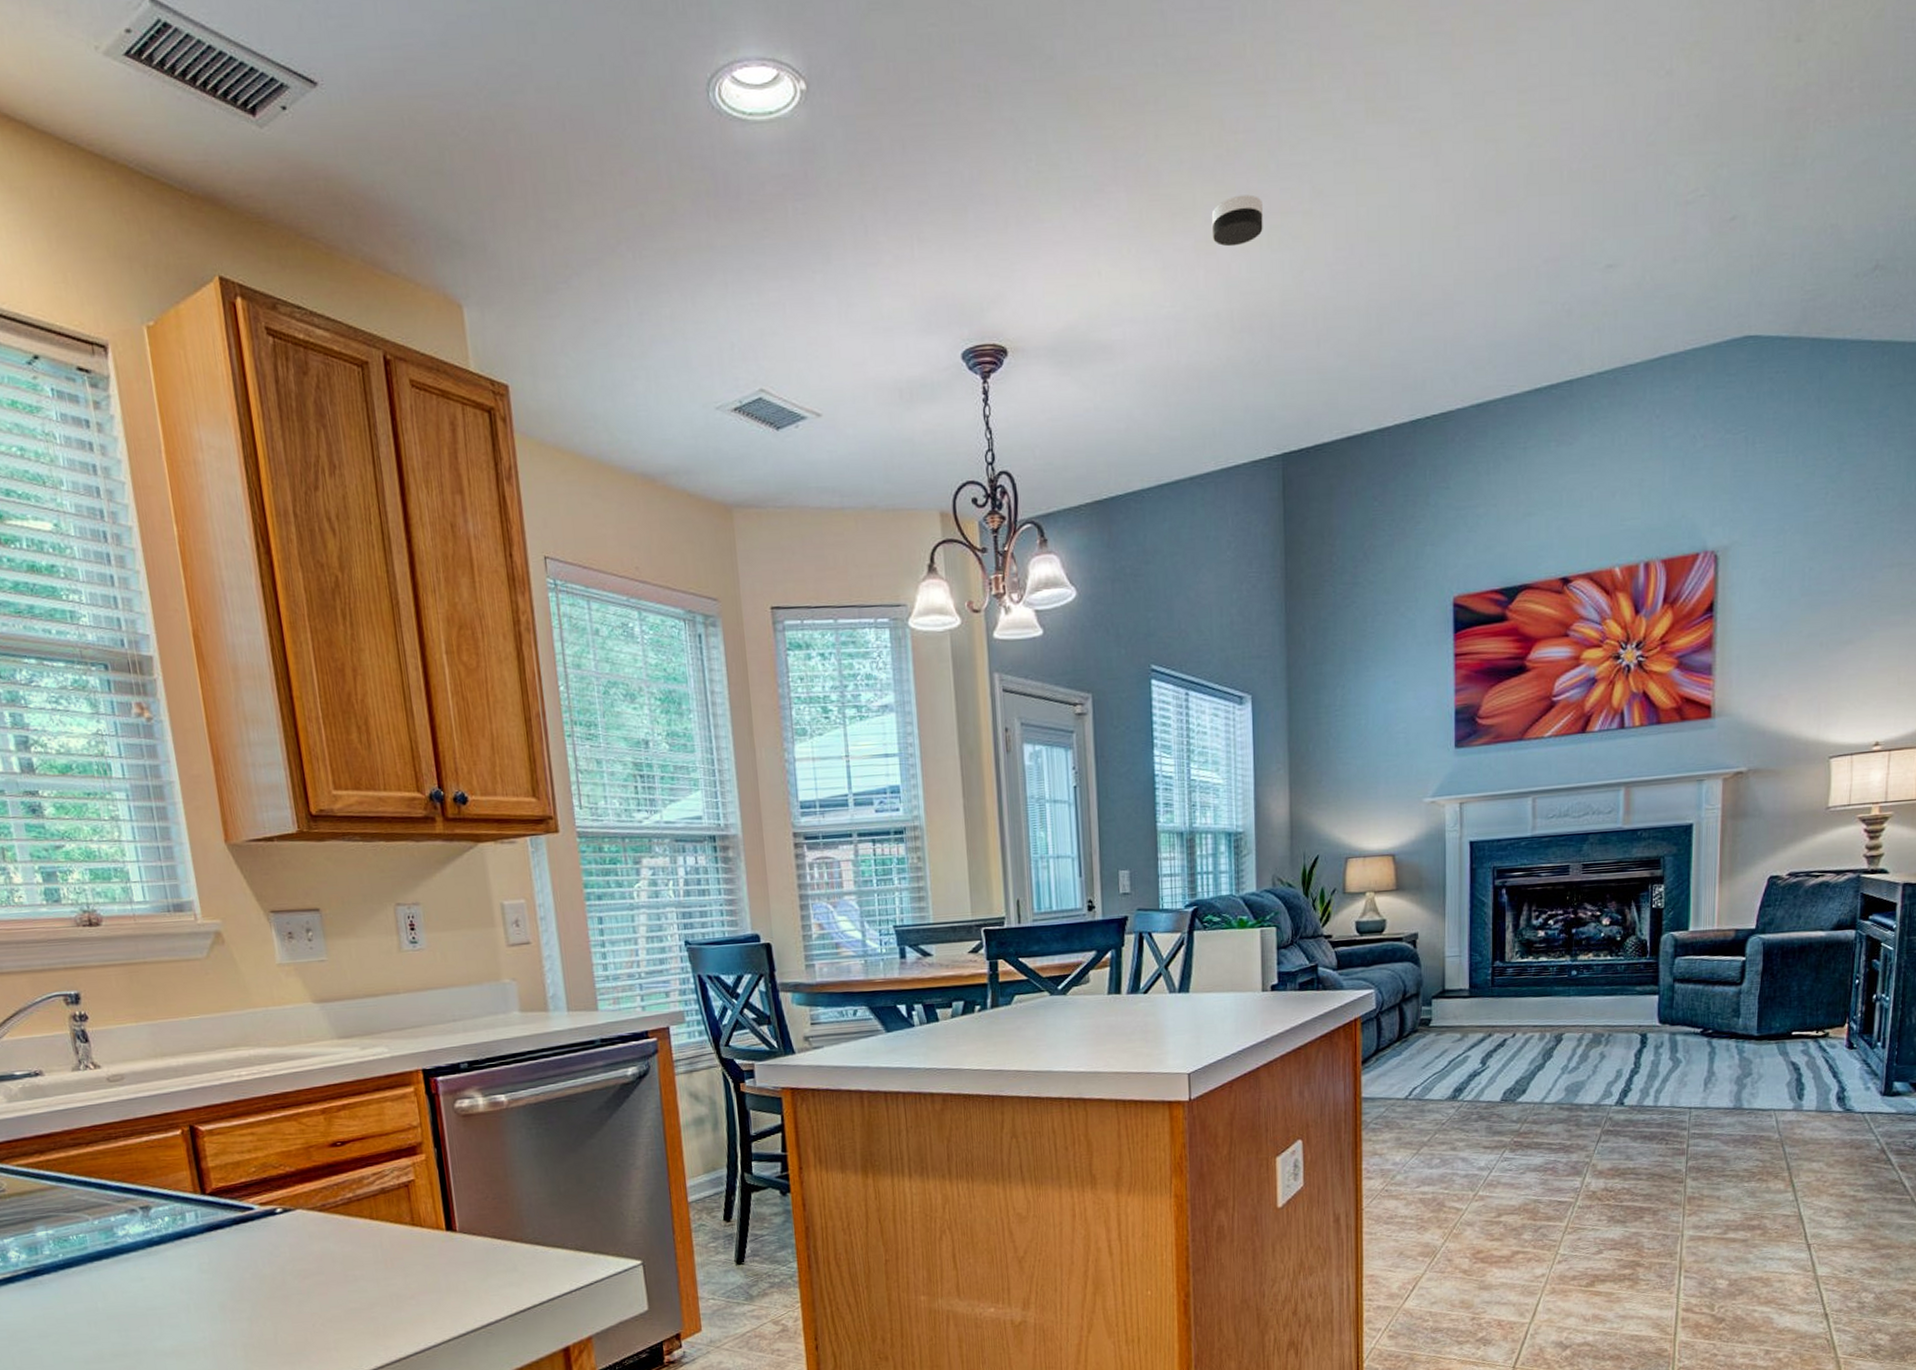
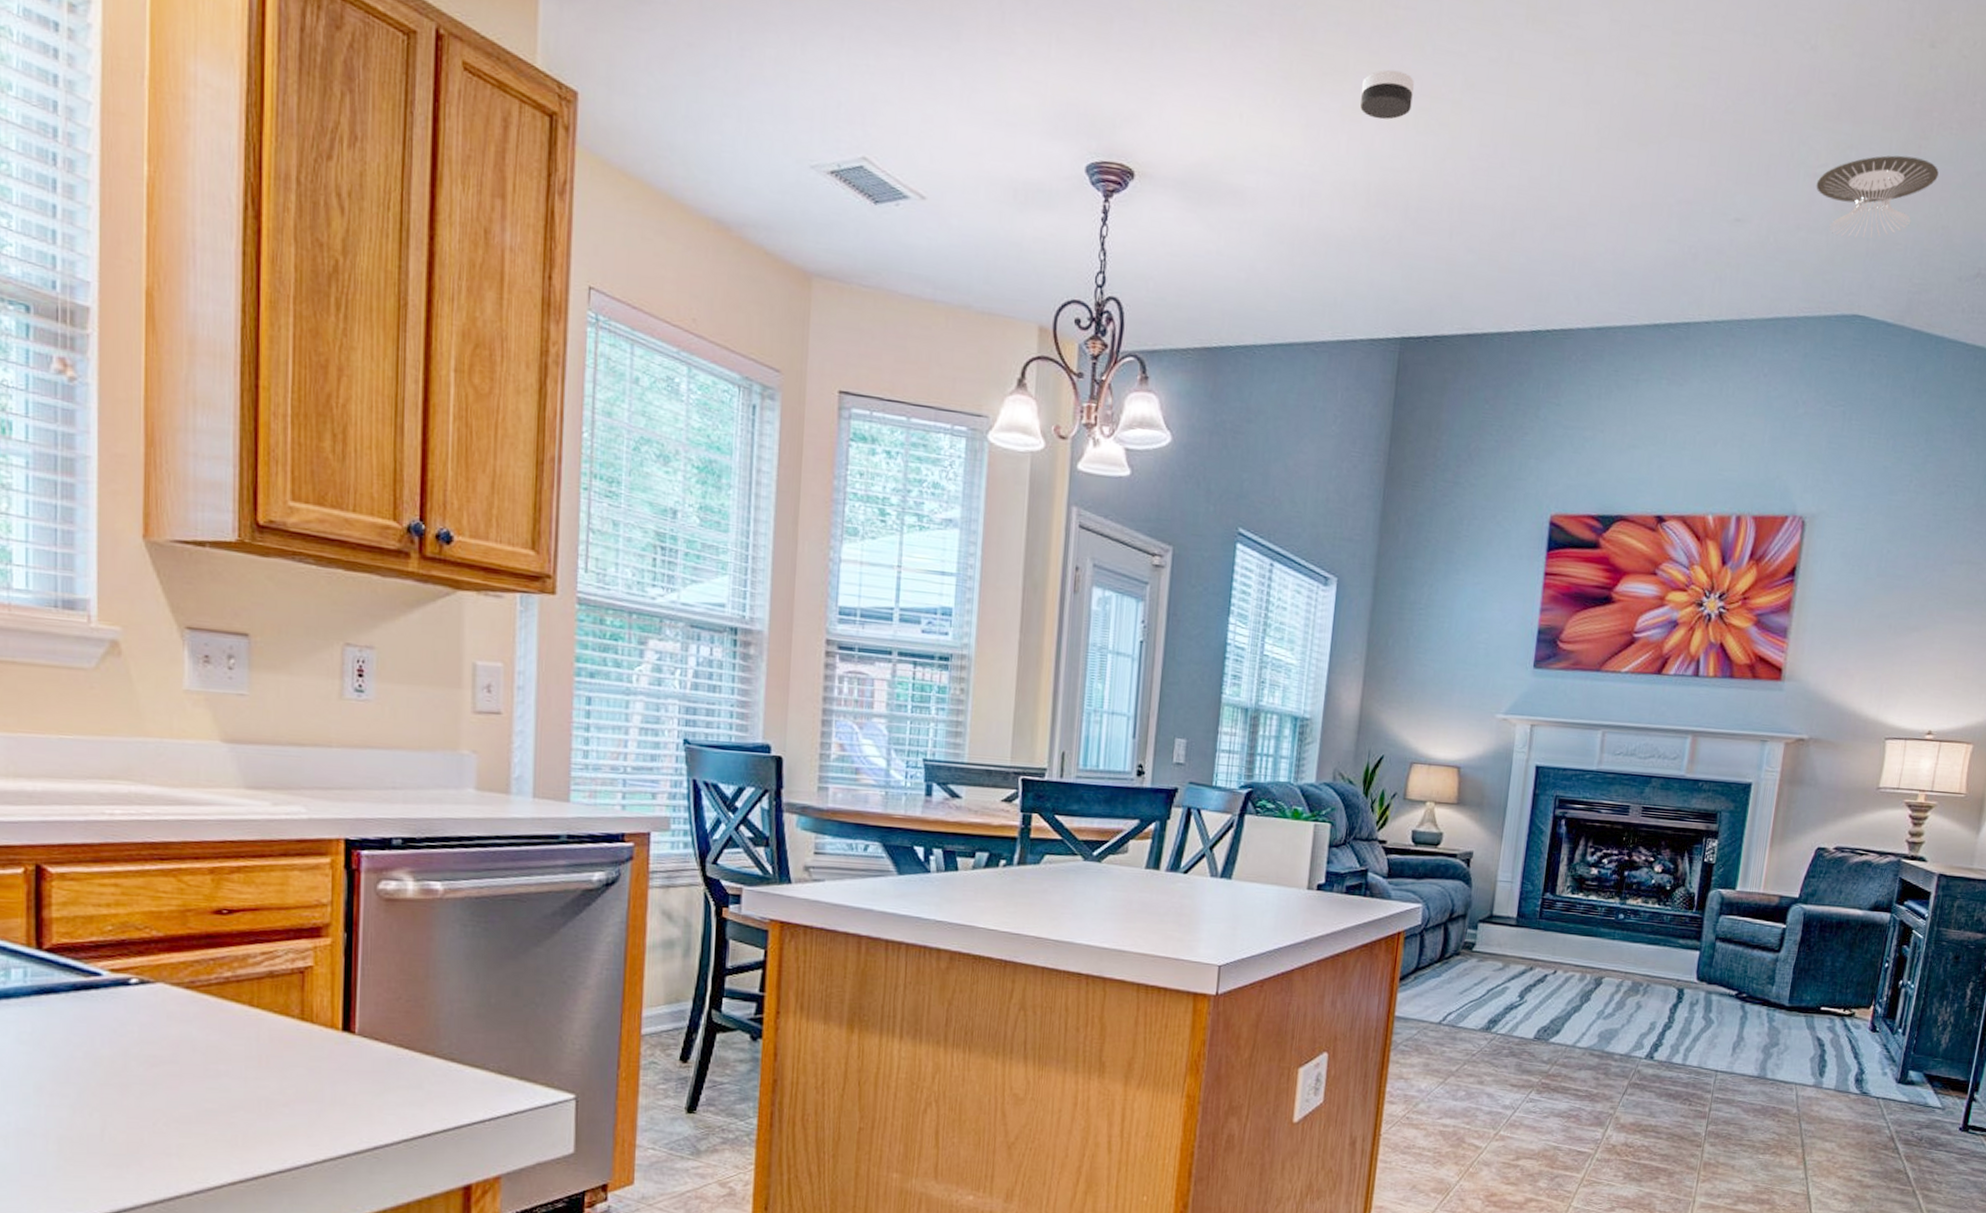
recessed light: none [1689,160,1820,260] -> present [1816,155,1939,239]

